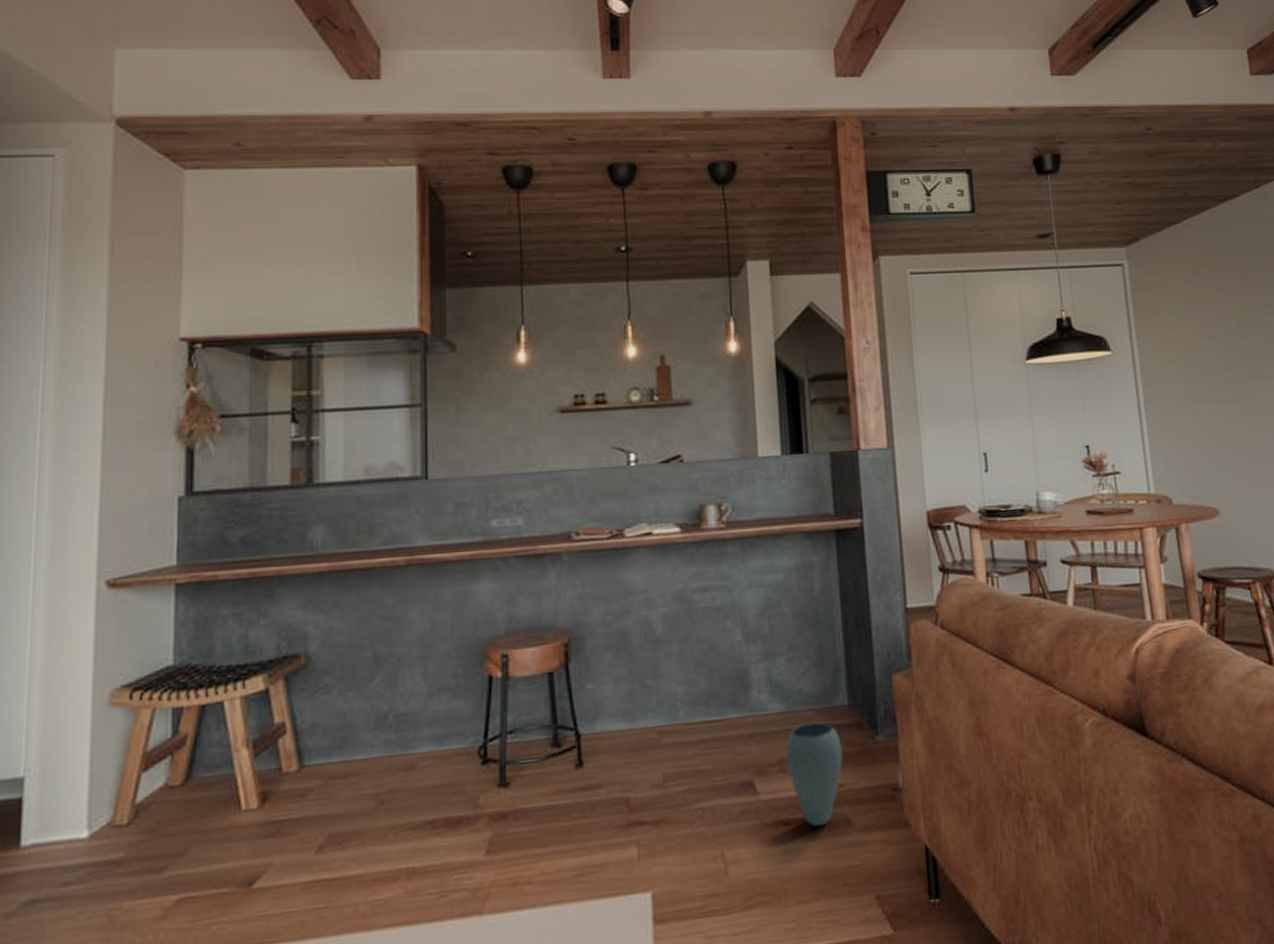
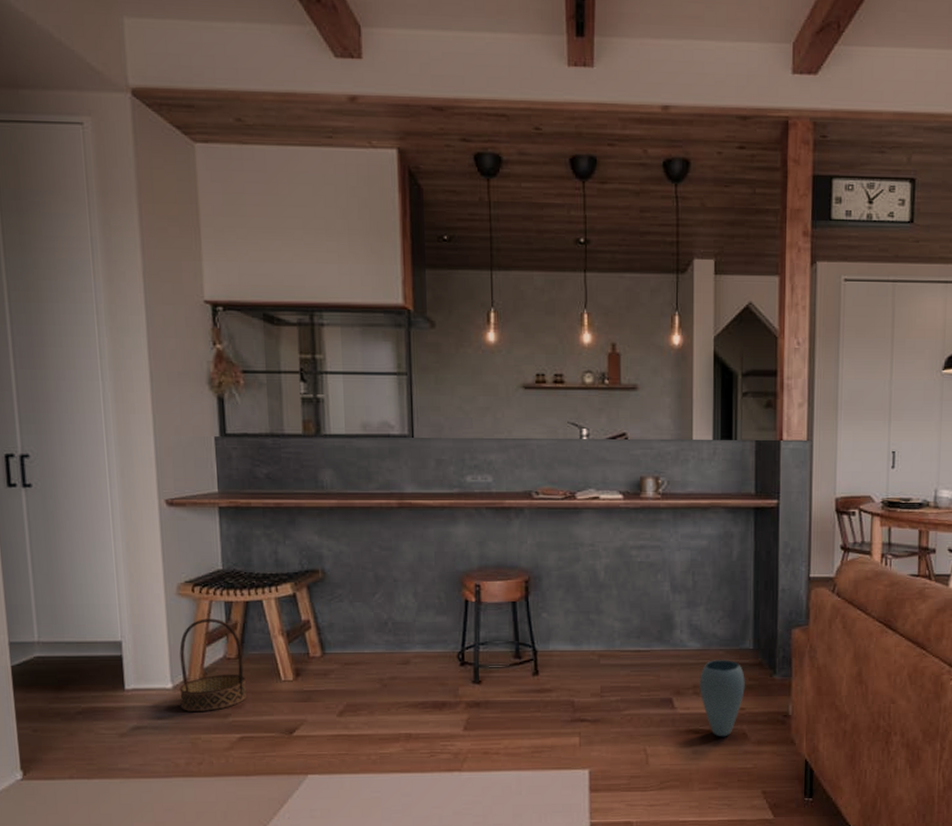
basket: none [97,732,194,871] -> present [179,618,248,713]

